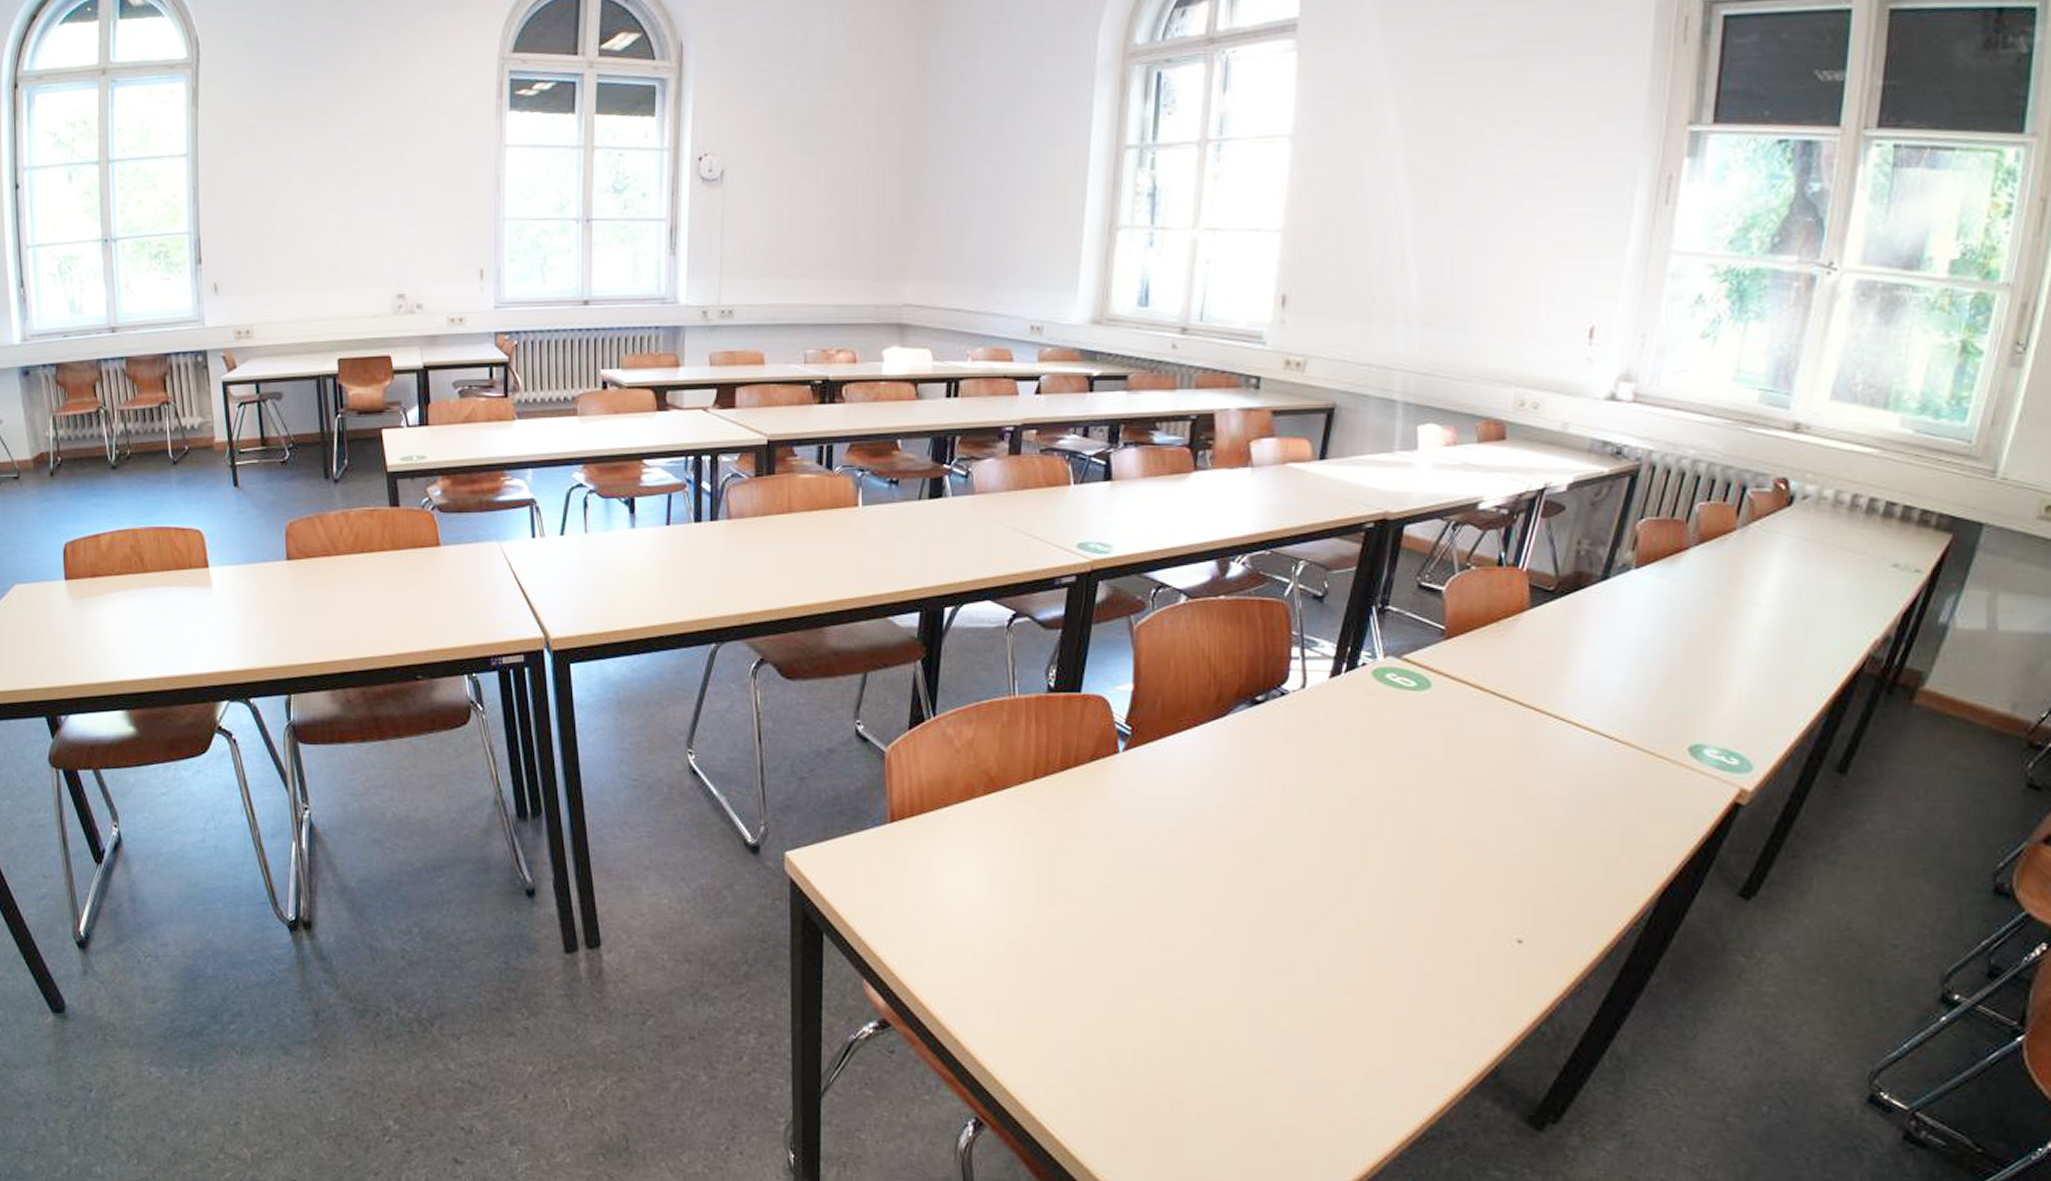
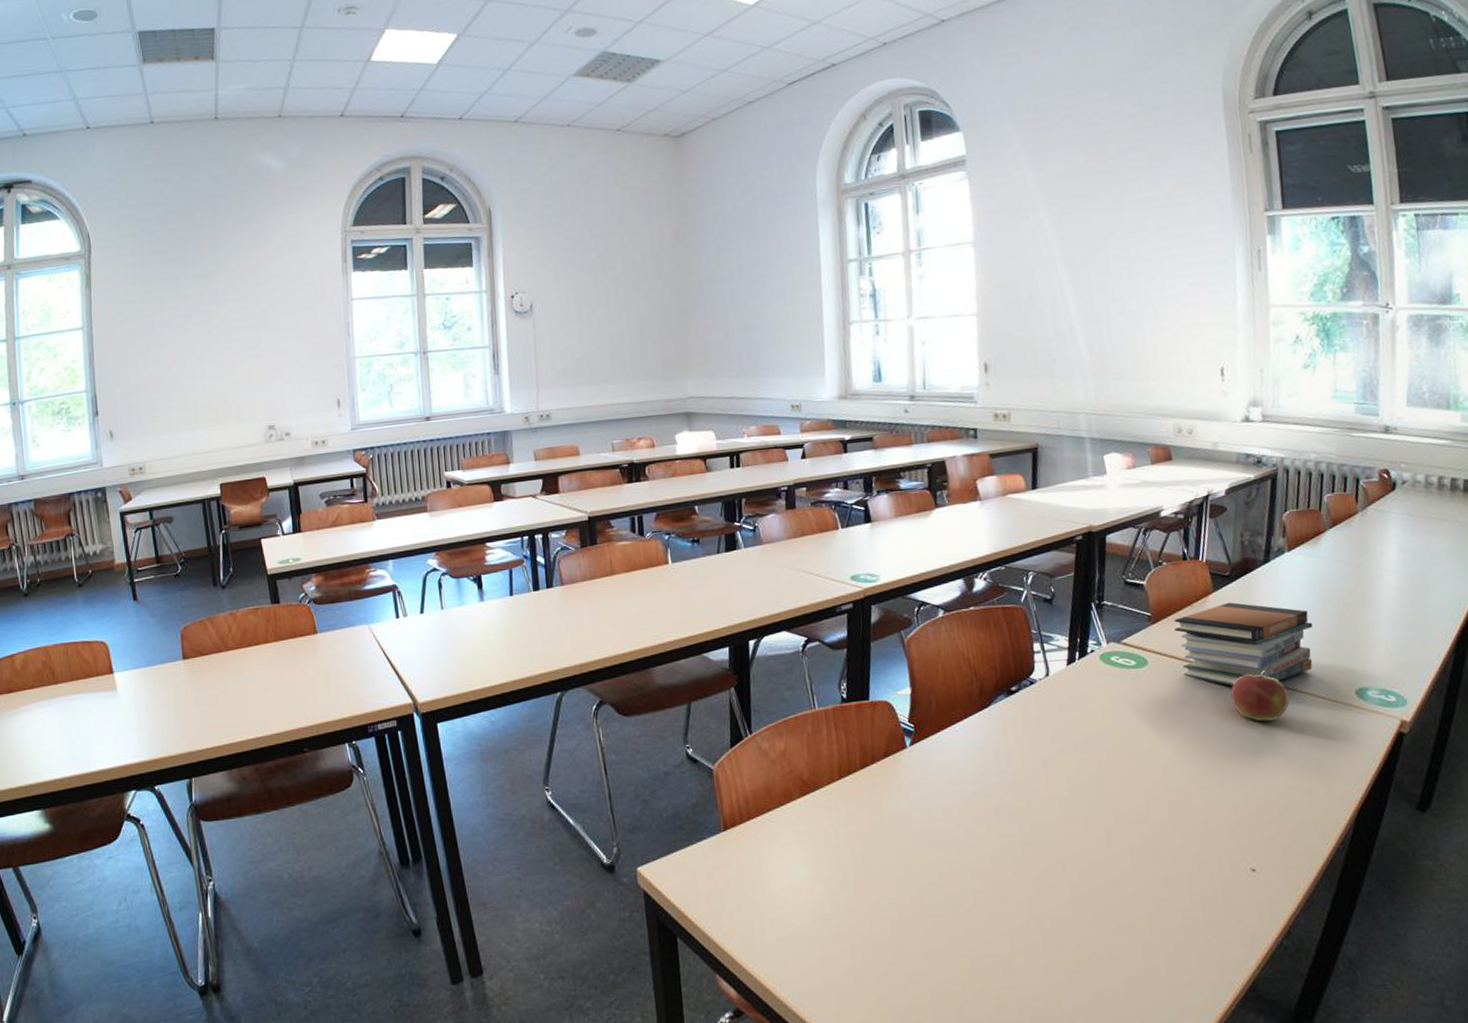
book stack: none [1471,623,1651,726] -> present [1174,602,1313,686]
apple: none [1529,709,1604,772] -> present [1230,669,1290,722]

